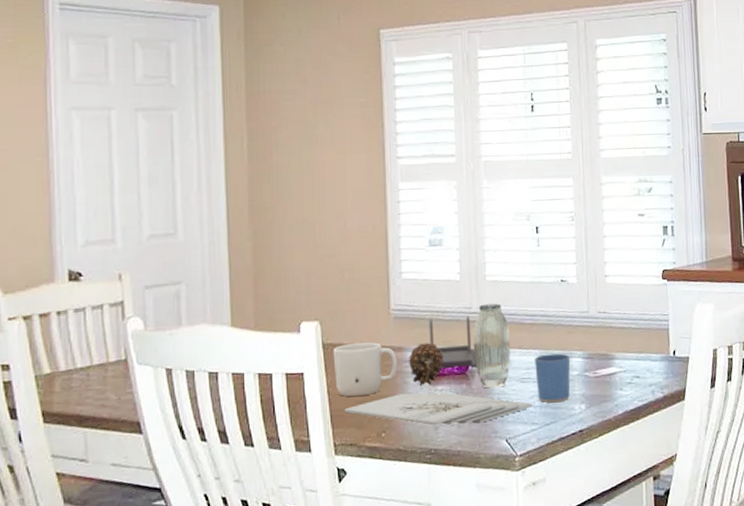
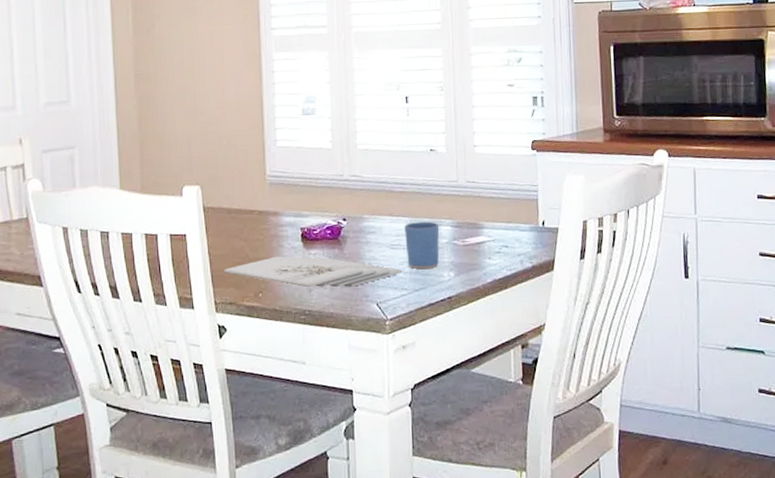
mug: present [333,342,398,397] -> none [213,207,274,259]
fruit: present [409,343,444,387] -> none [284,208,317,250]
napkin holder: present [429,315,477,369] -> none [302,183,348,234]
vase: present [473,303,511,388] -> none [344,171,381,254]

